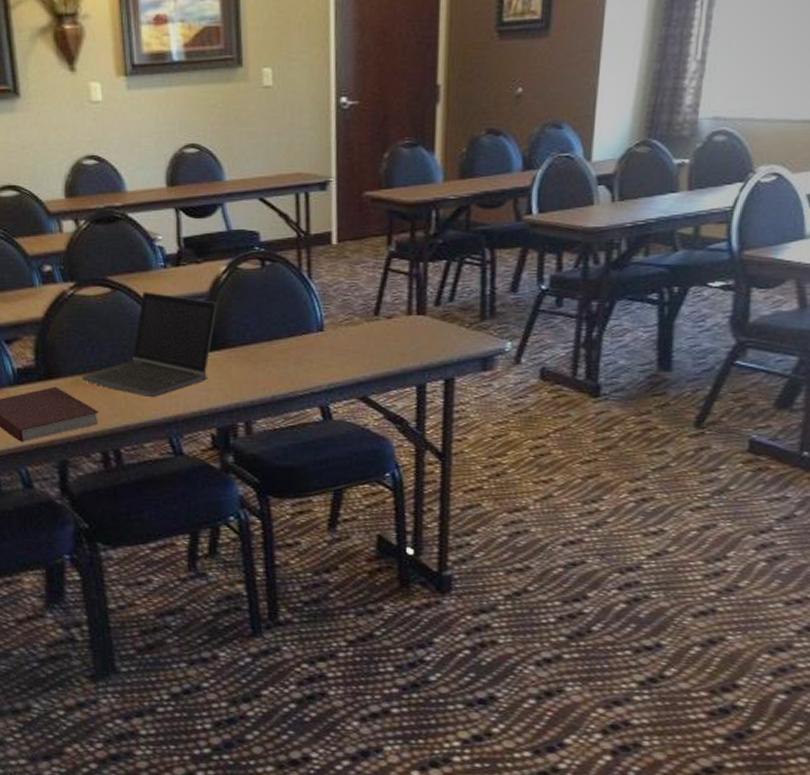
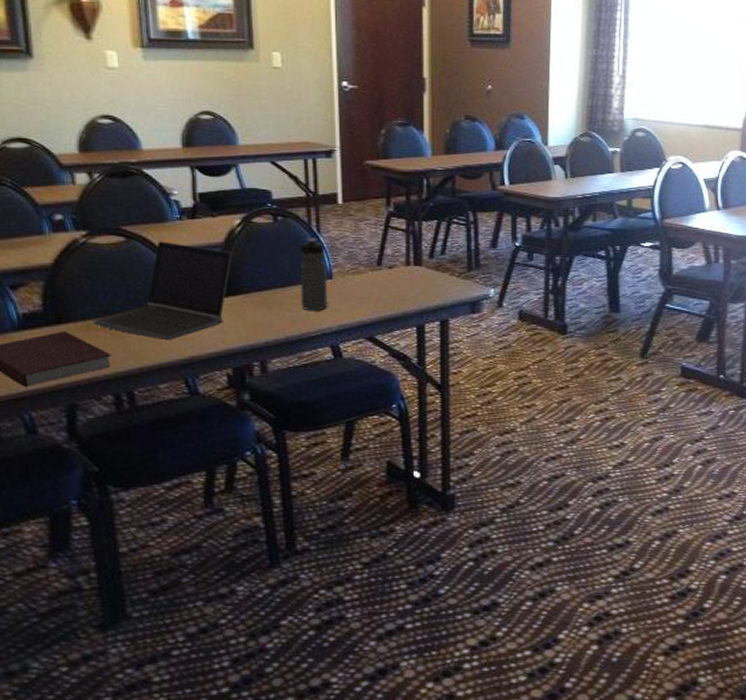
water bottle: none [288,285,318,368] -> present [299,238,328,311]

